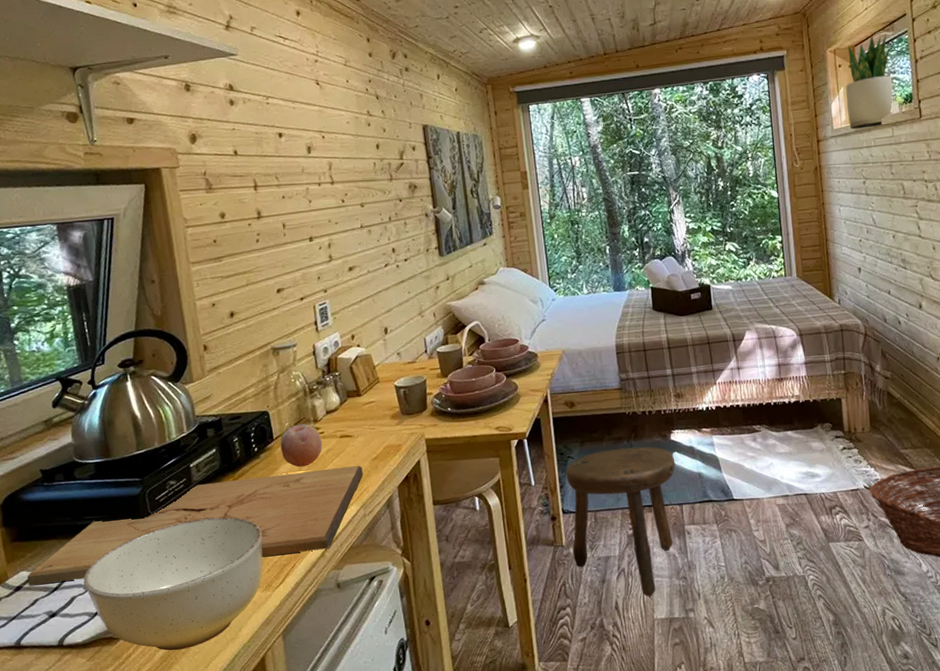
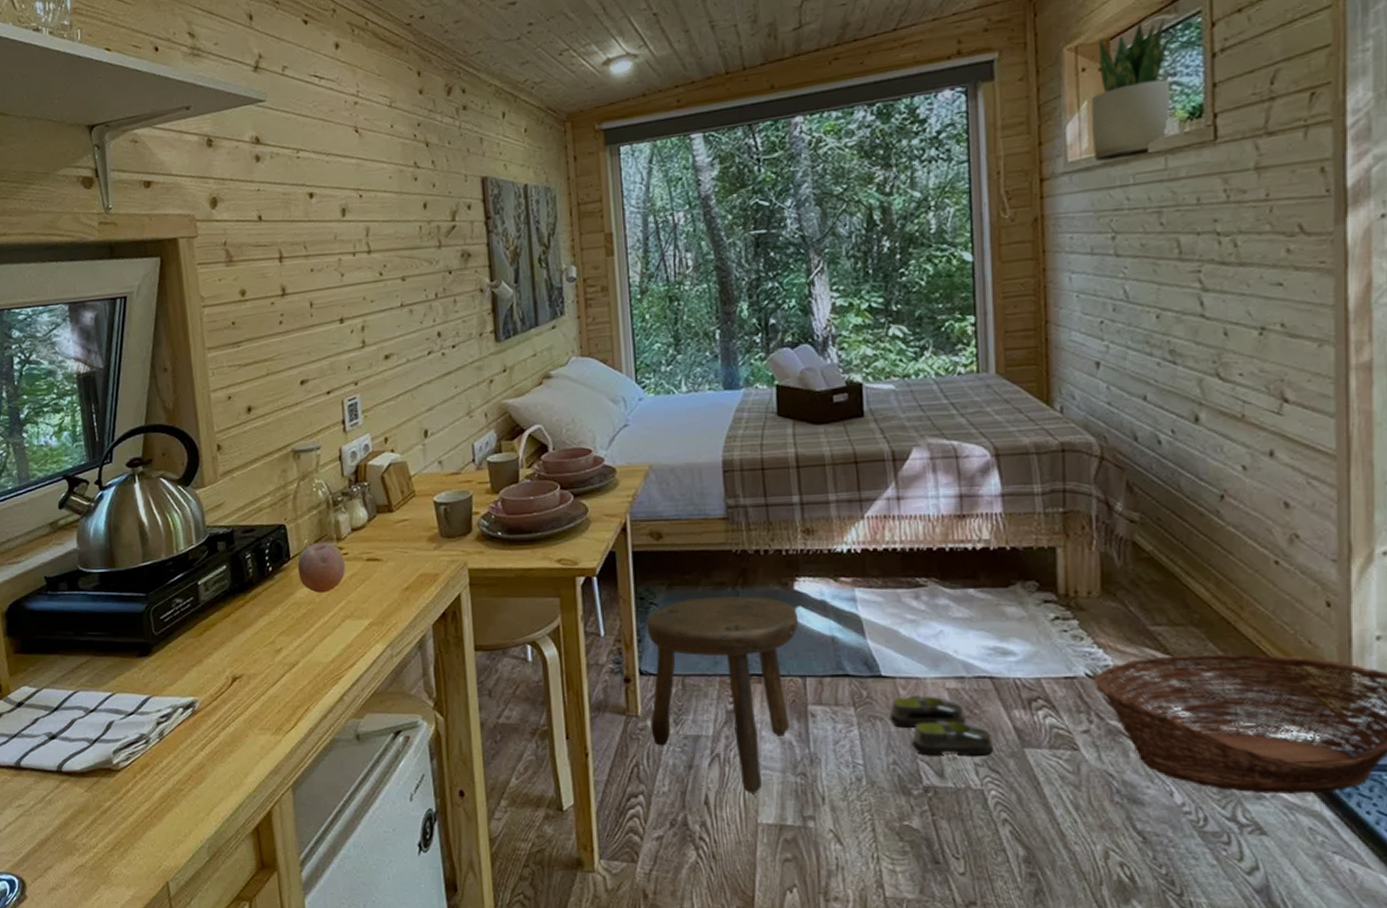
cutting board: present [27,465,363,585] -> none [29,595,392,702]
bowl: present [83,516,263,651] -> none [84,644,274,792]
slippers: none [740,510,810,554] -> present [889,696,993,756]

